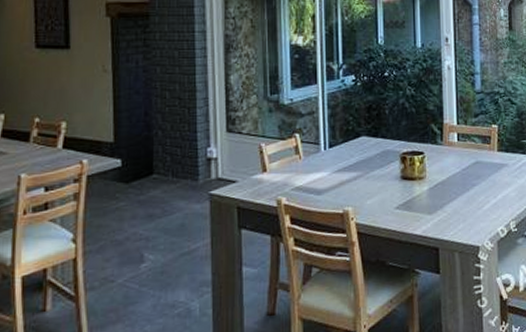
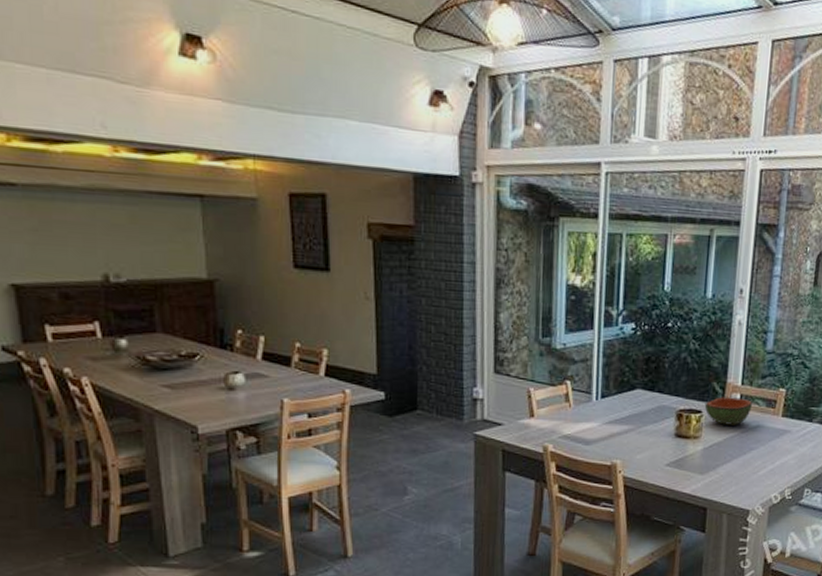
bowl: none [425,136,469,164] -> present [704,397,752,425]

